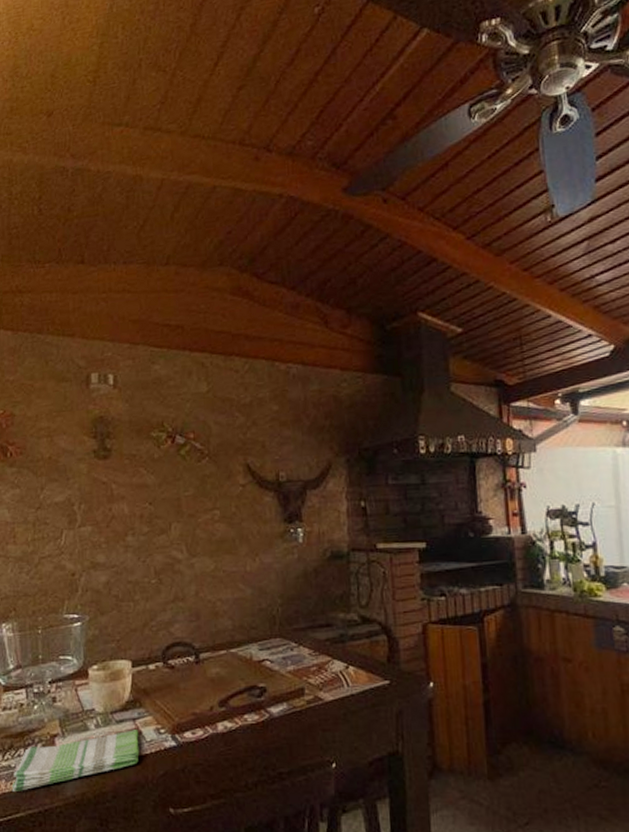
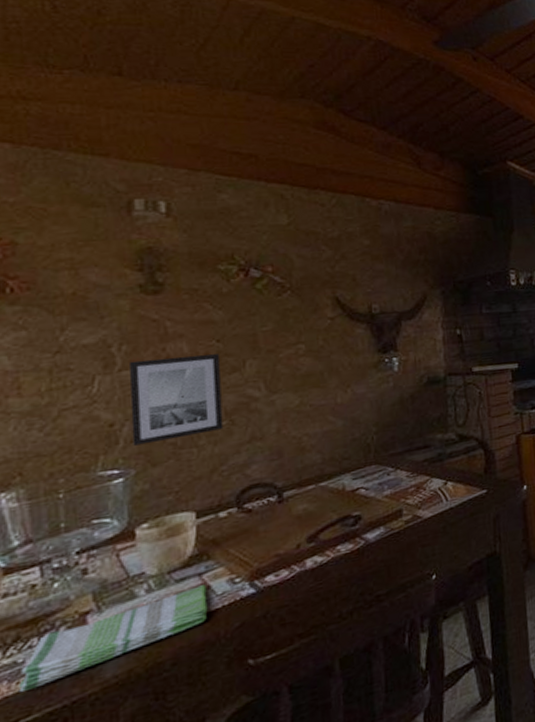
wall art: none [86,516,154,595] -> present [129,354,224,446]

